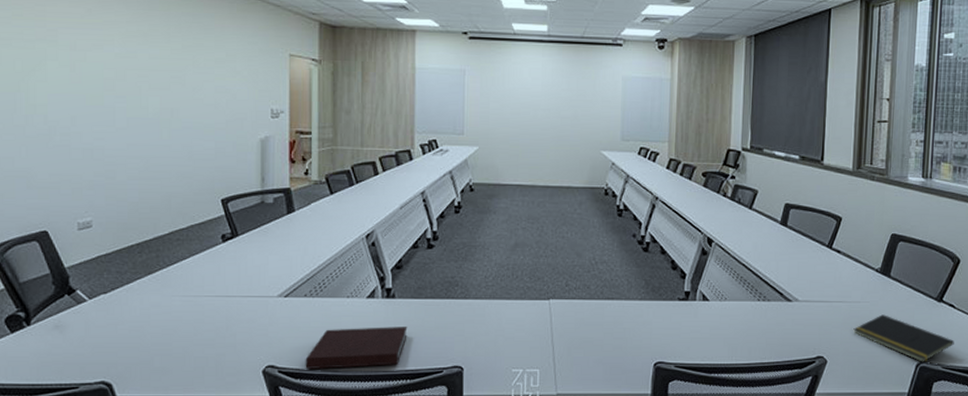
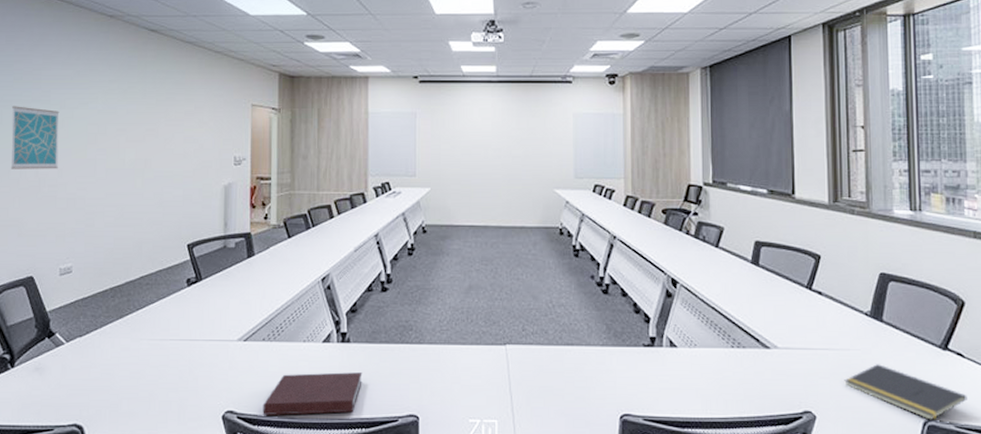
wall art: none [12,45,70,117] -> present [10,106,60,169]

